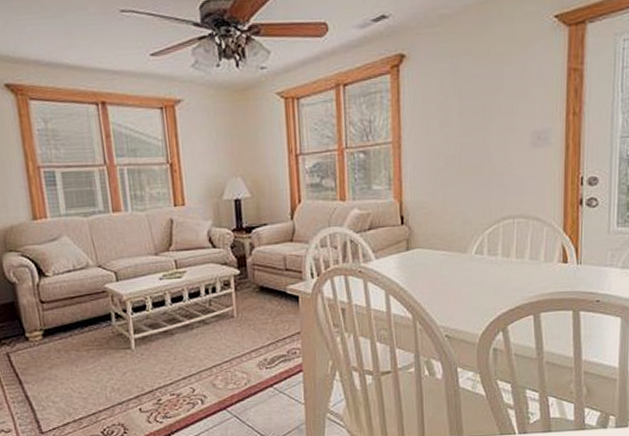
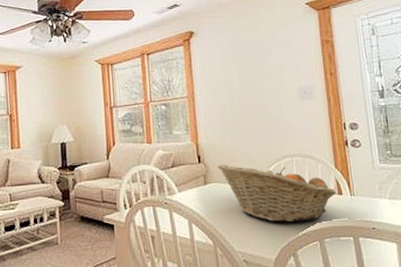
fruit basket: none [424,226,561,294] -> present [217,164,337,223]

